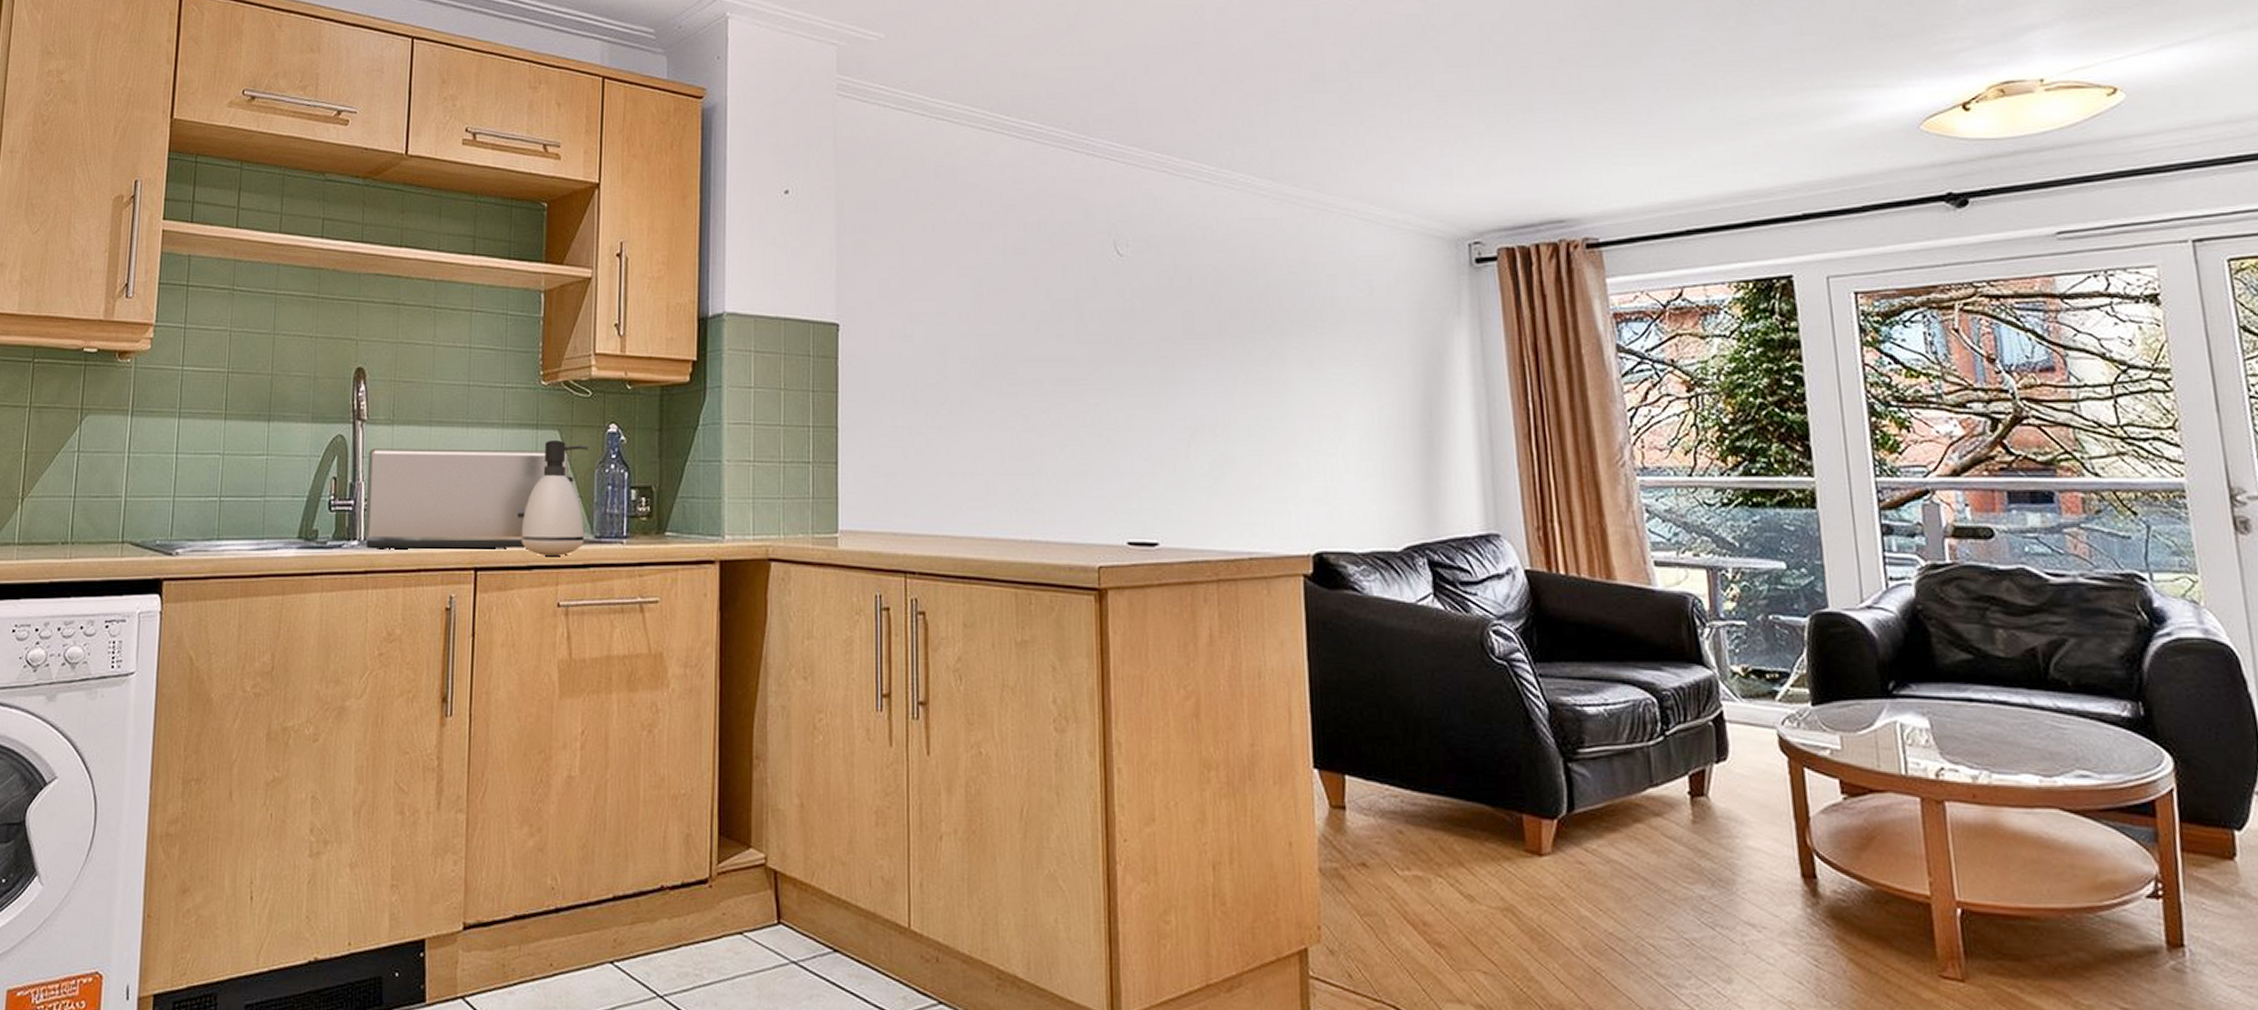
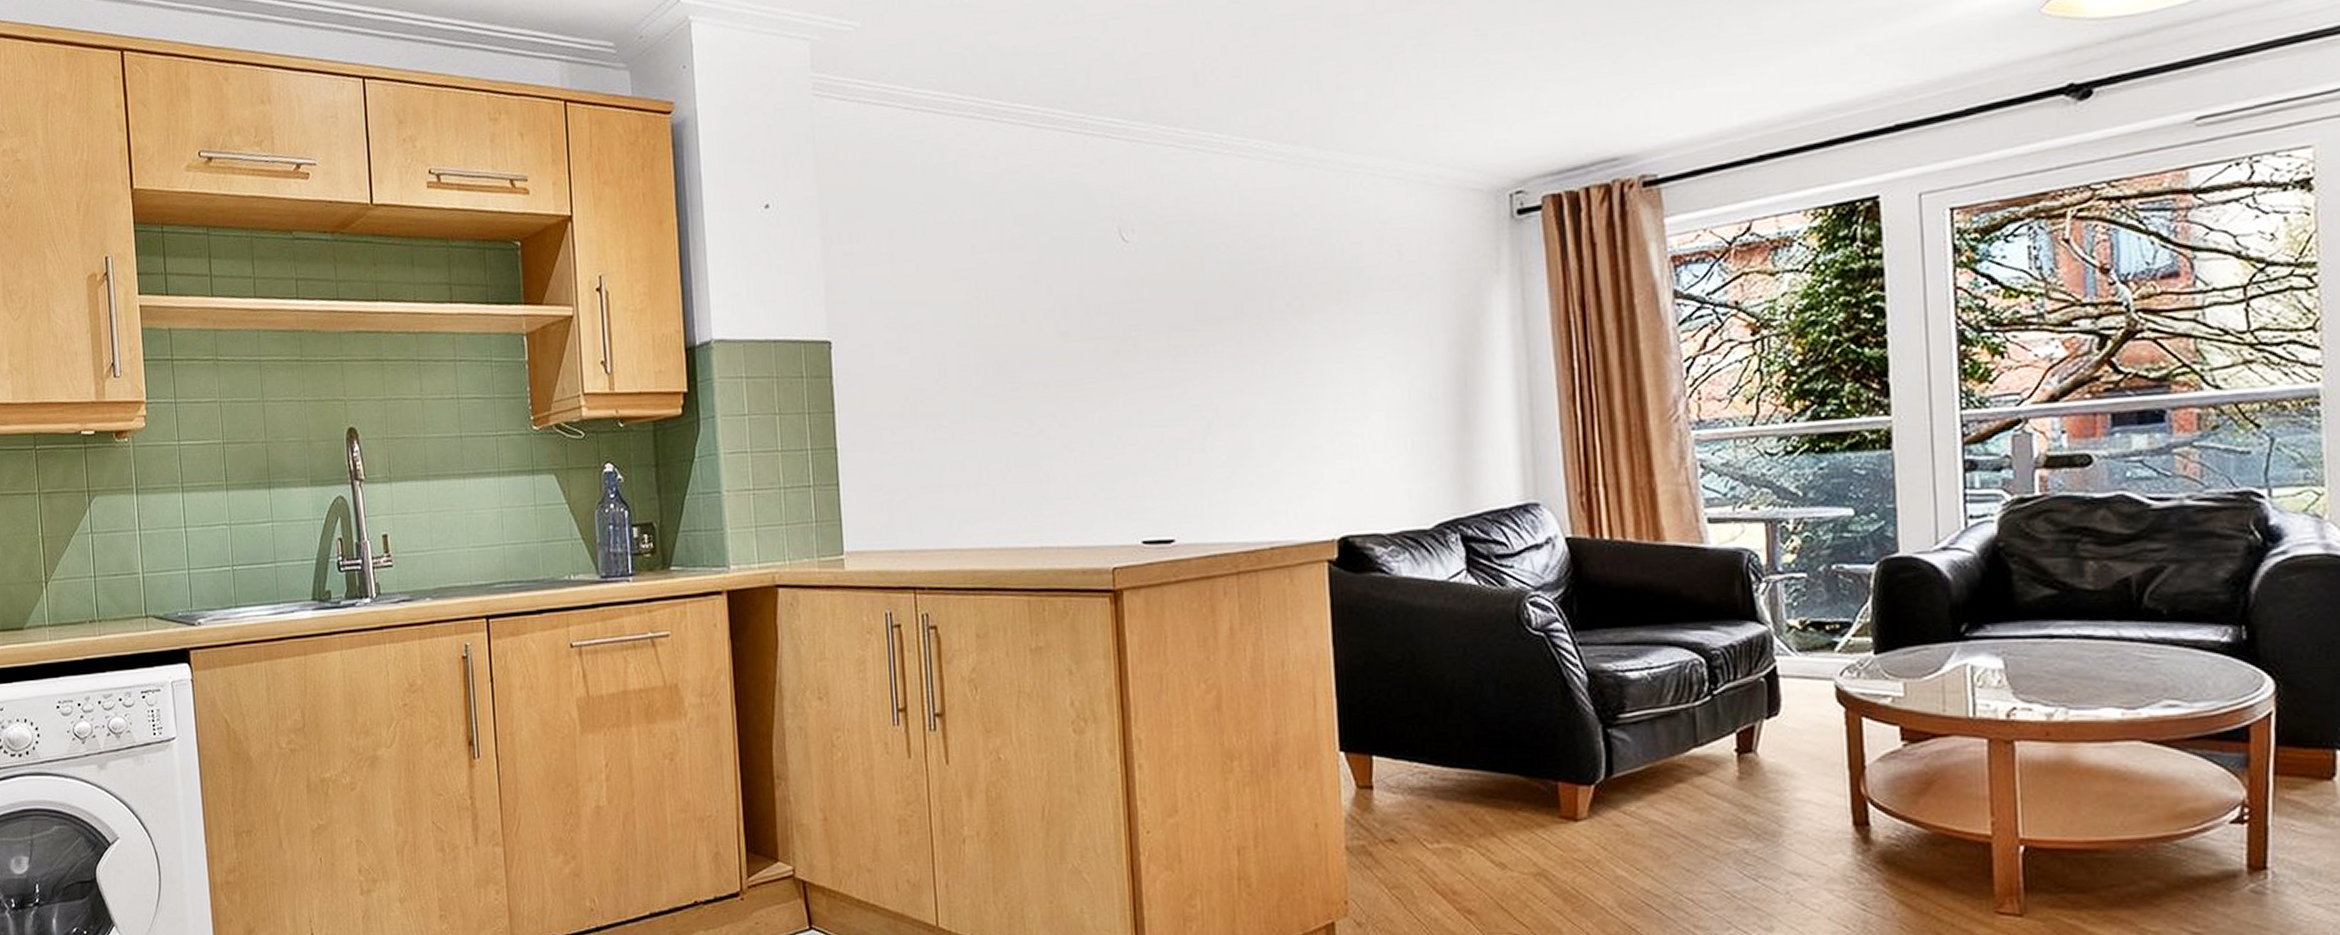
toaster: present [362,448,574,549] -> none [369,495,574,606]
soap dispenser: present [521,440,588,556] -> none [527,484,591,599]

